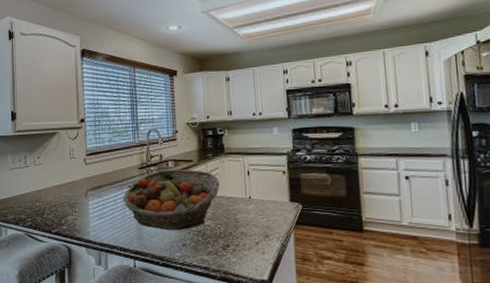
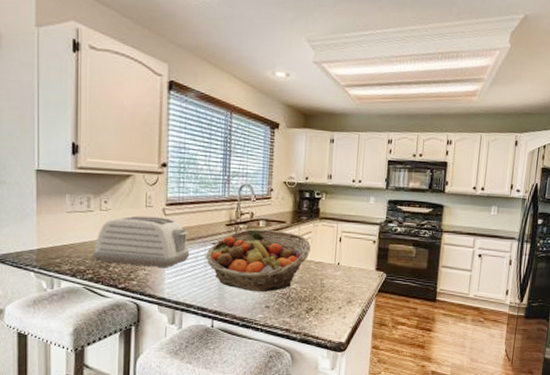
toaster: none [30,166,110,212] -> present [92,215,190,267]

